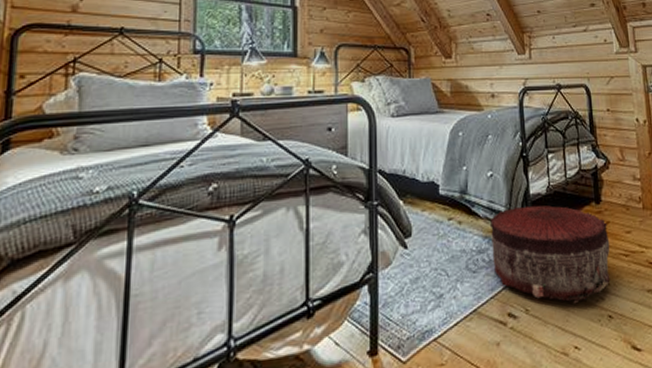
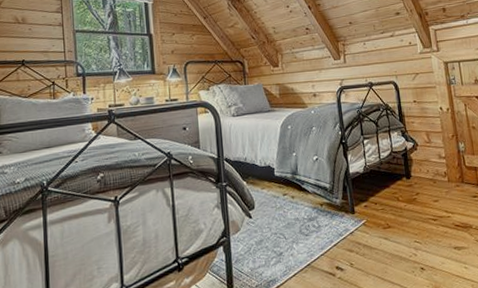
pouf: present [489,205,610,304] -> none [317,181,422,259]

